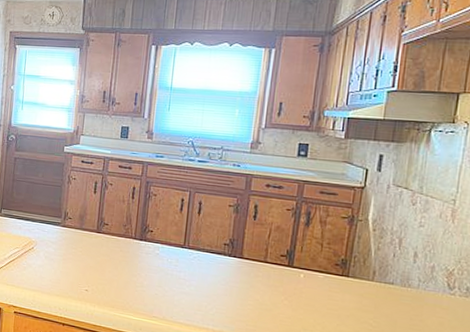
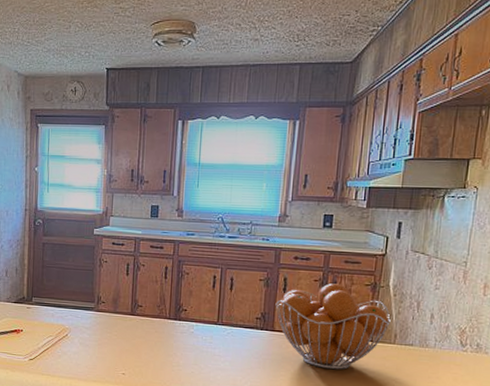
fruit basket: none [244,213,370,304] -> present [275,283,391,370]

